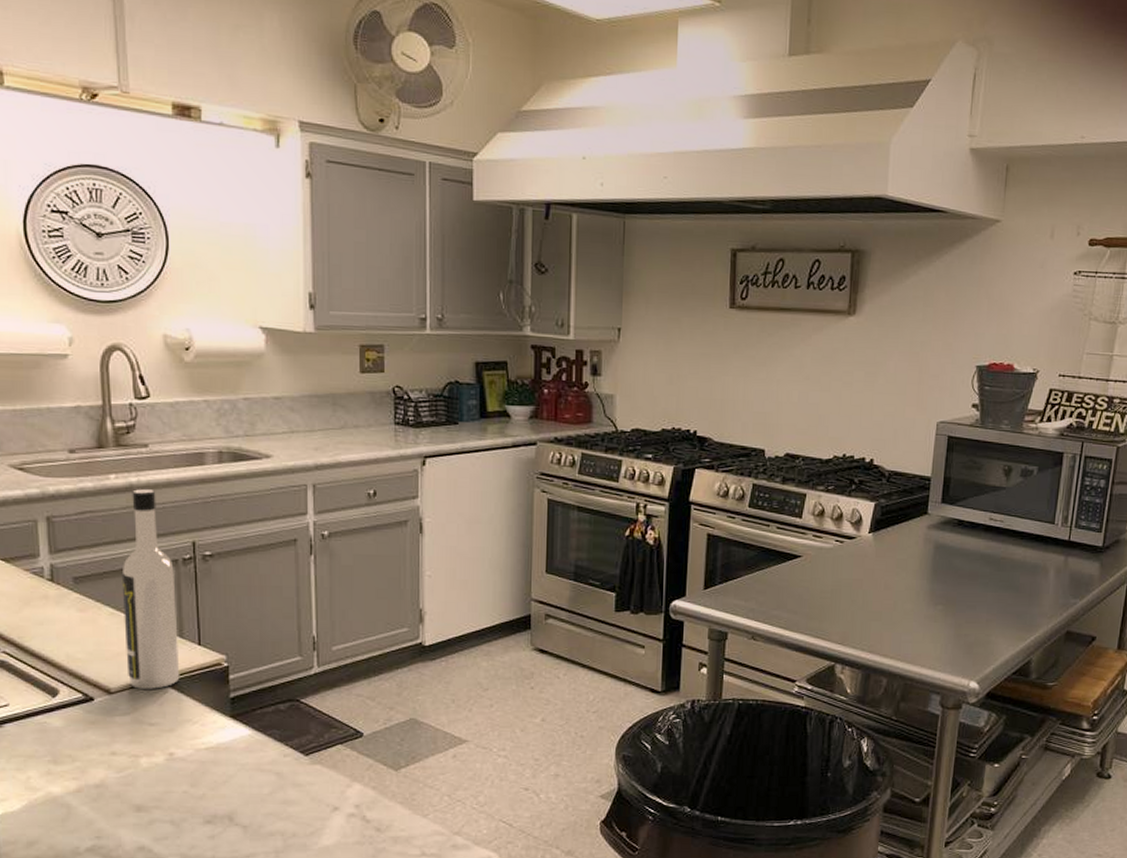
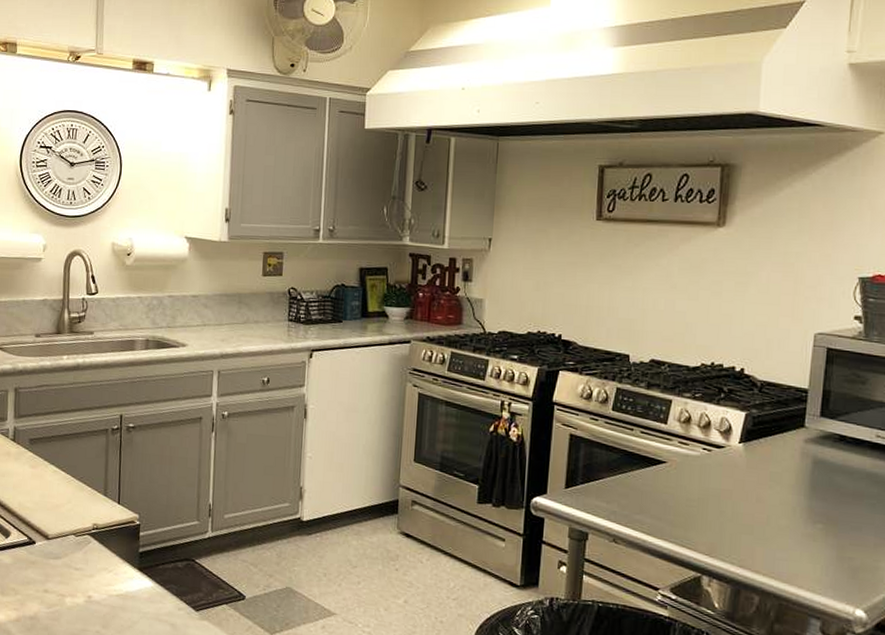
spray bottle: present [121,489,180,689] -> none [62,368,105,539]

